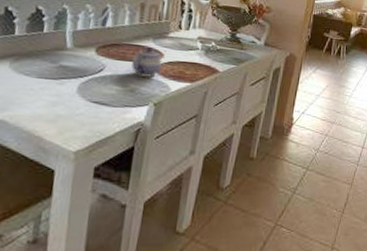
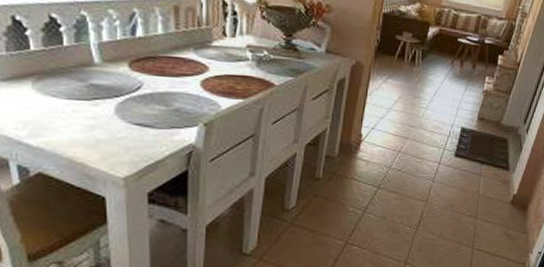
teapot: present [131,47,162,77] -> none [173,59,208,94]

